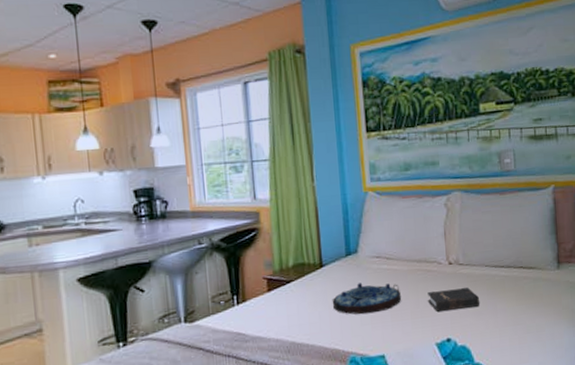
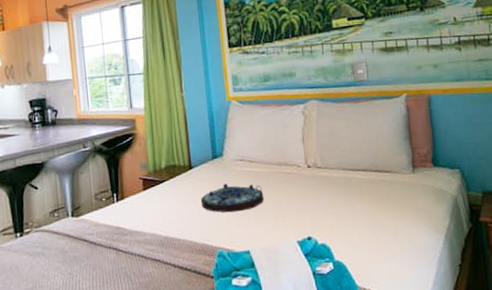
hardback book: present [427,286,480,312] -> none [288,188,339,211]

